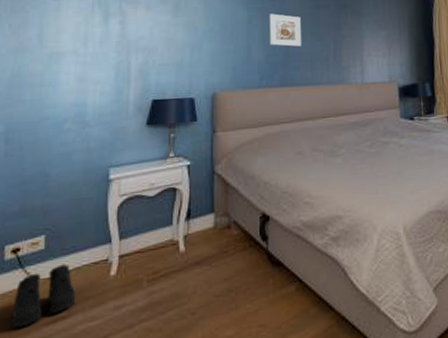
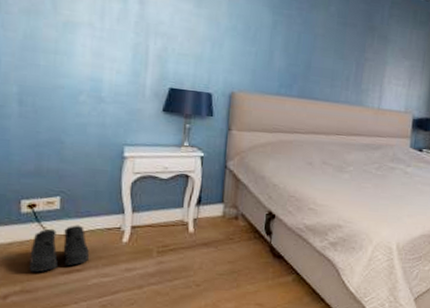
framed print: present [269,14,301,47] -> none [292,22,327,61]

